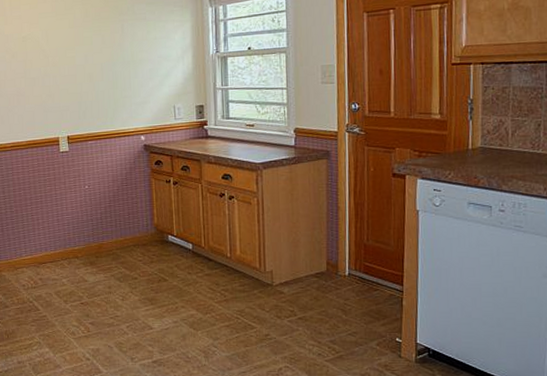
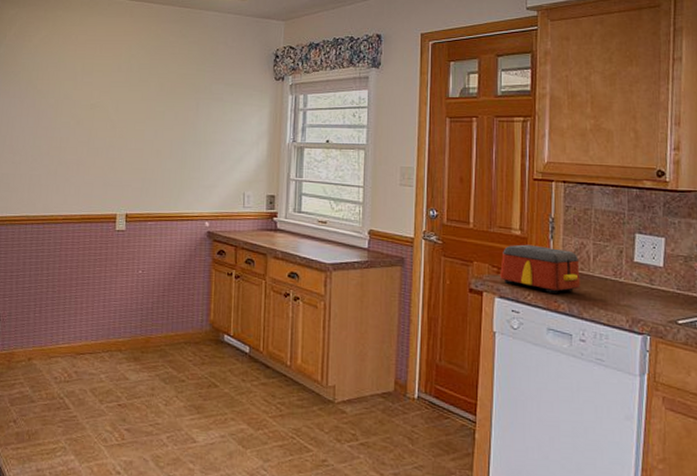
toaster: none [421,127,500,170] -> present [500,244,581,293]

